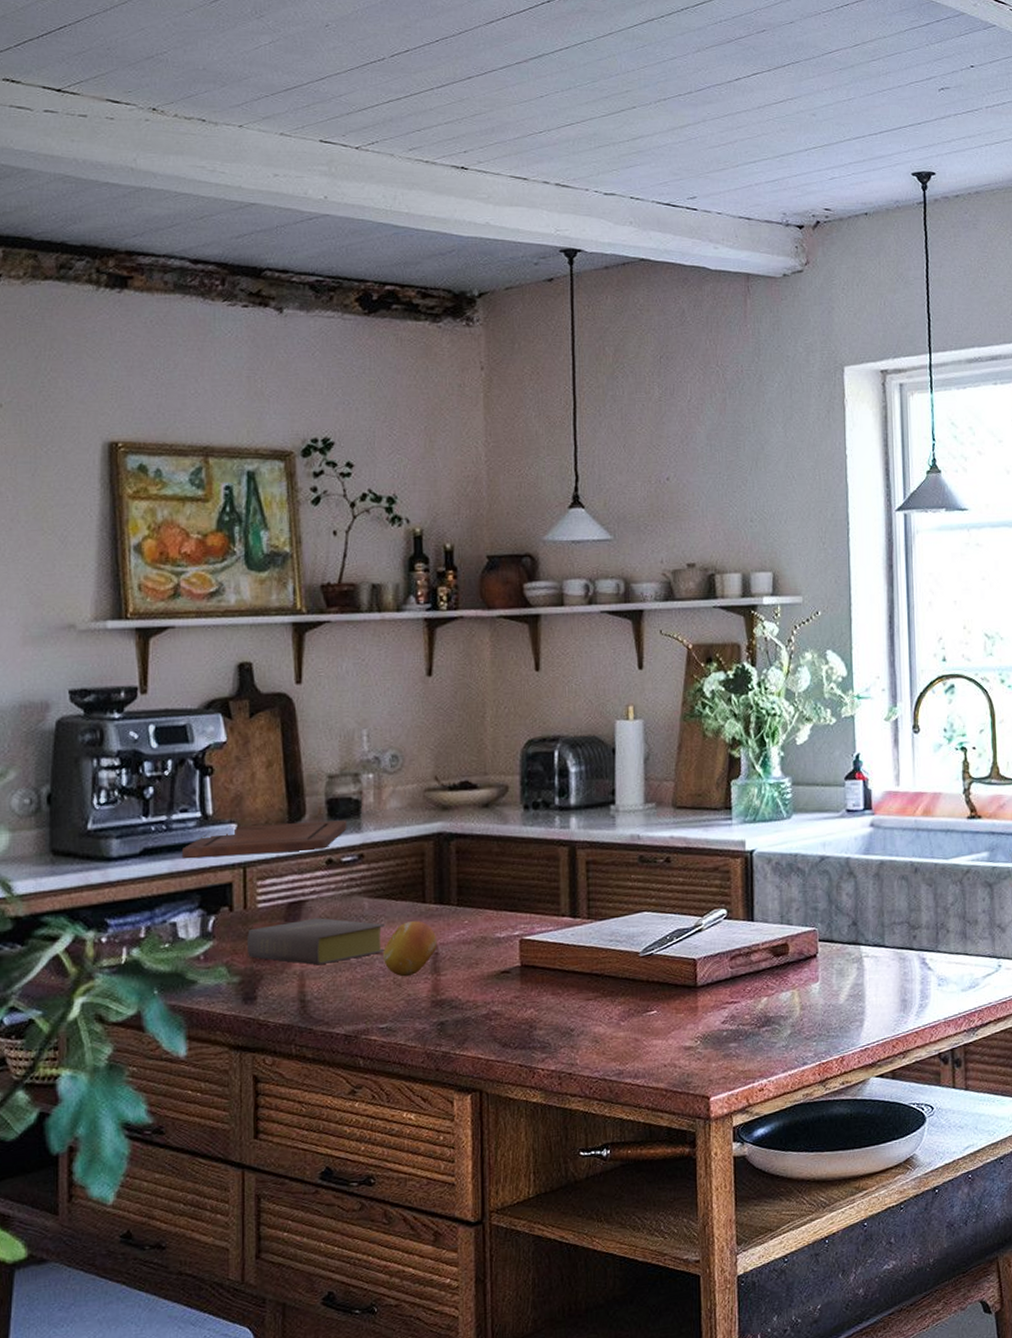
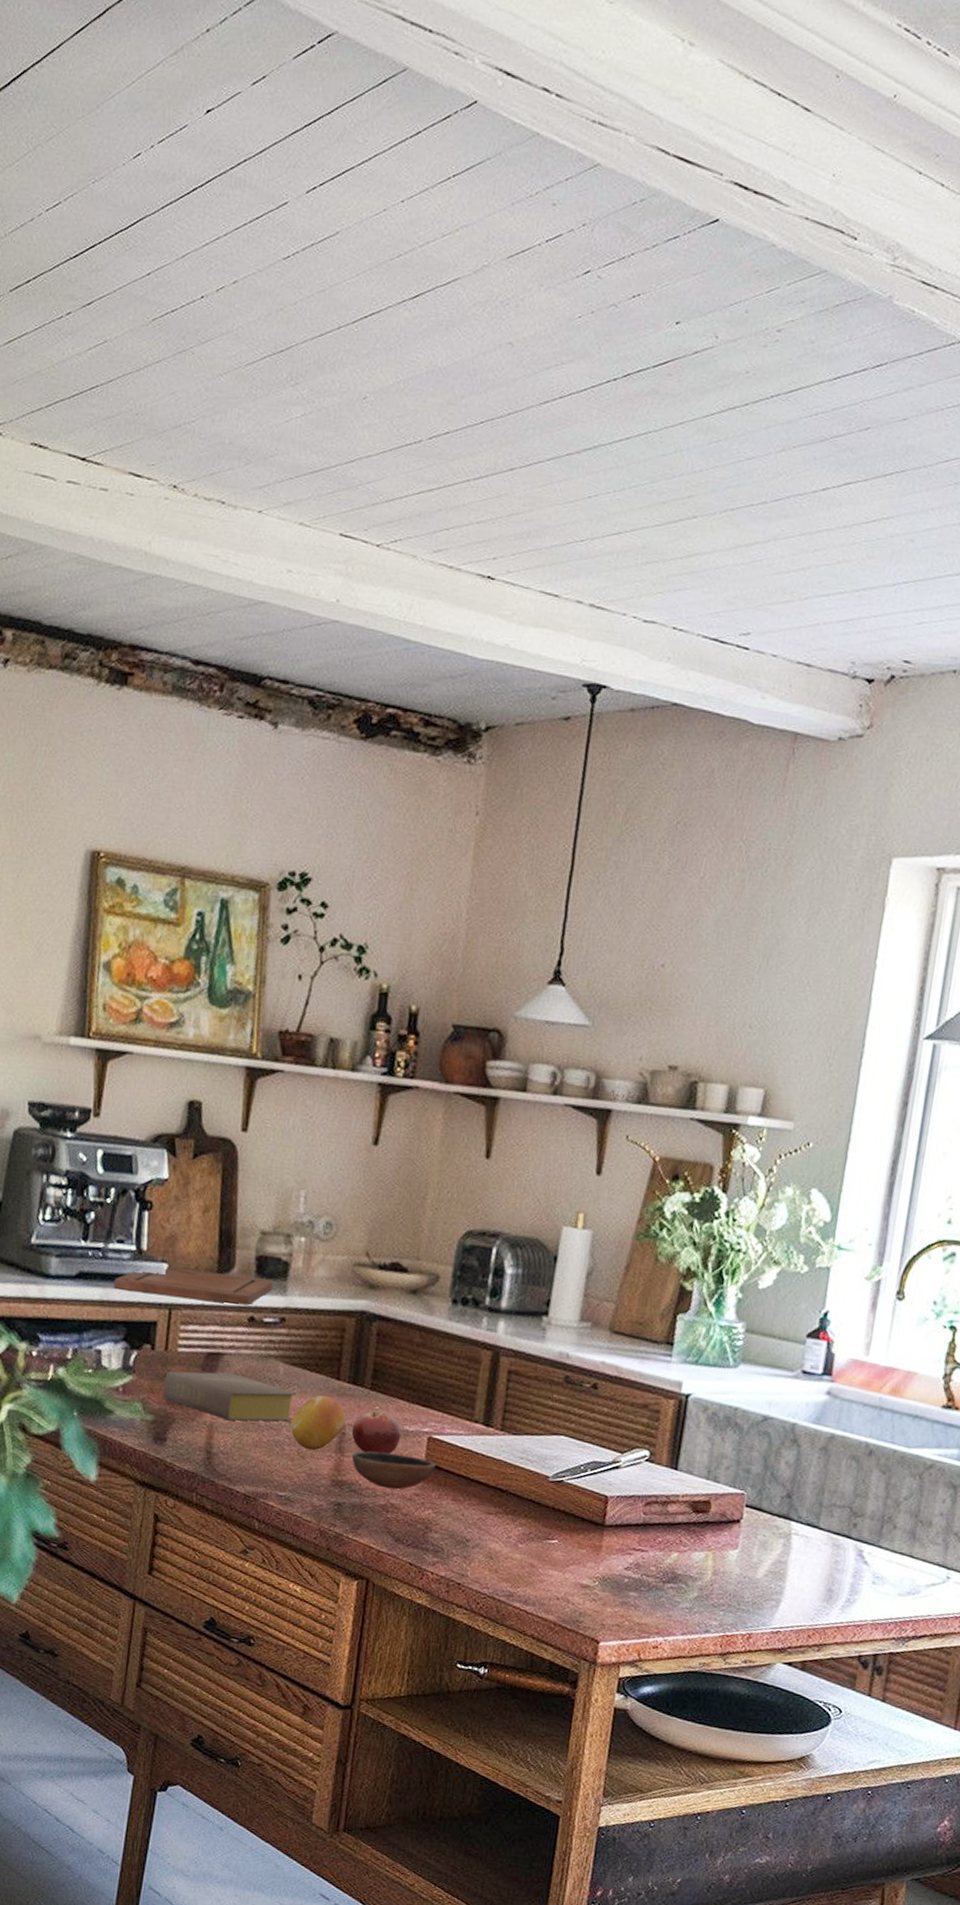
fruit: none [444,923,494,967] -> present [351,1409,402,1454]
bowl: none [447,961,531,998] -> present [351,1451,436,1490]

